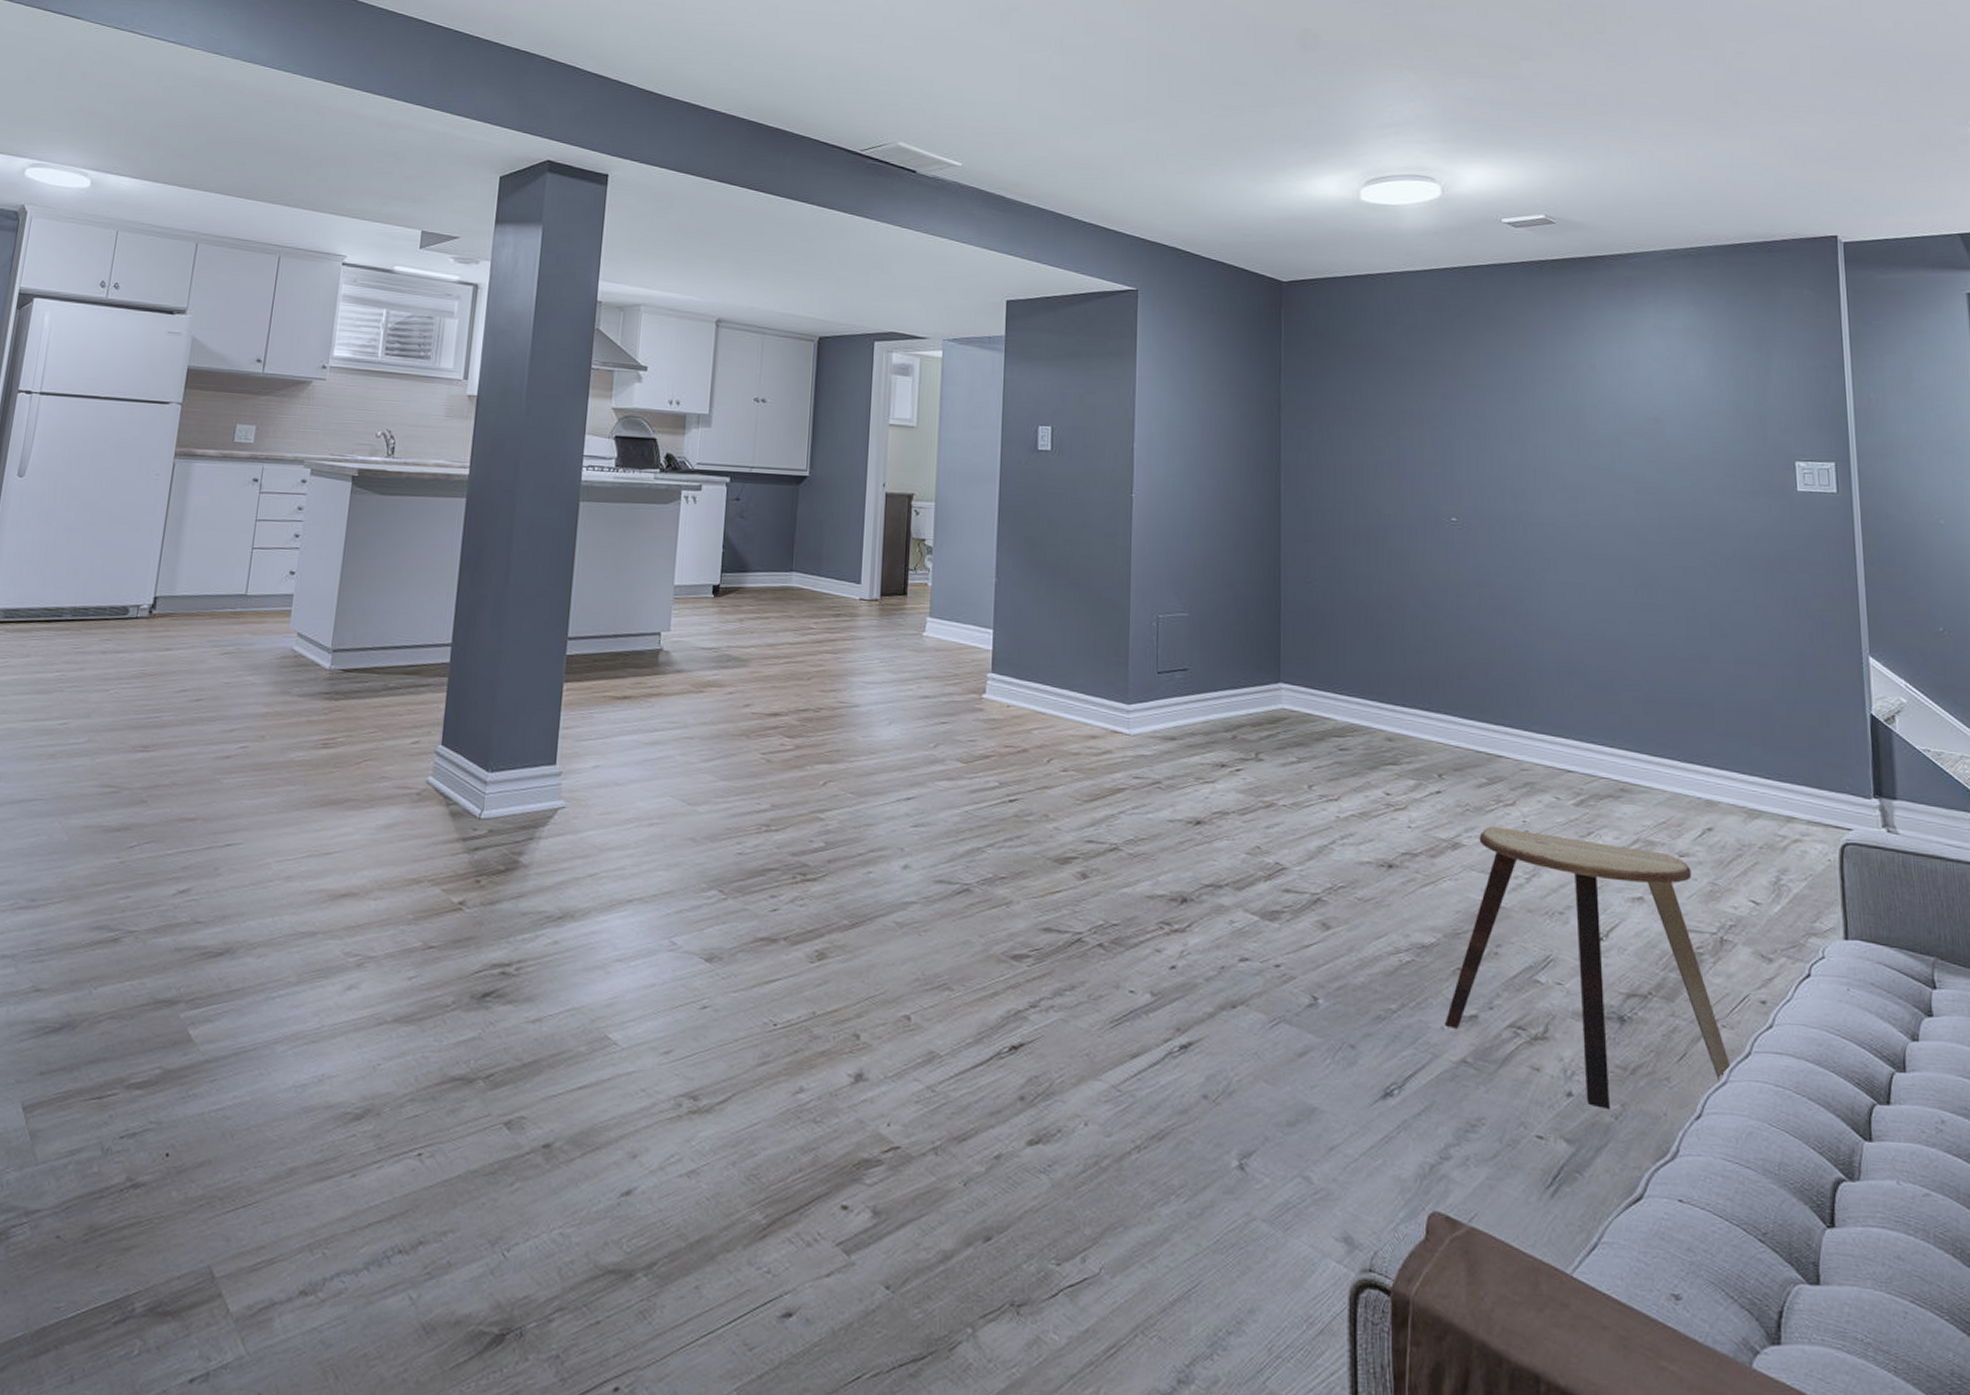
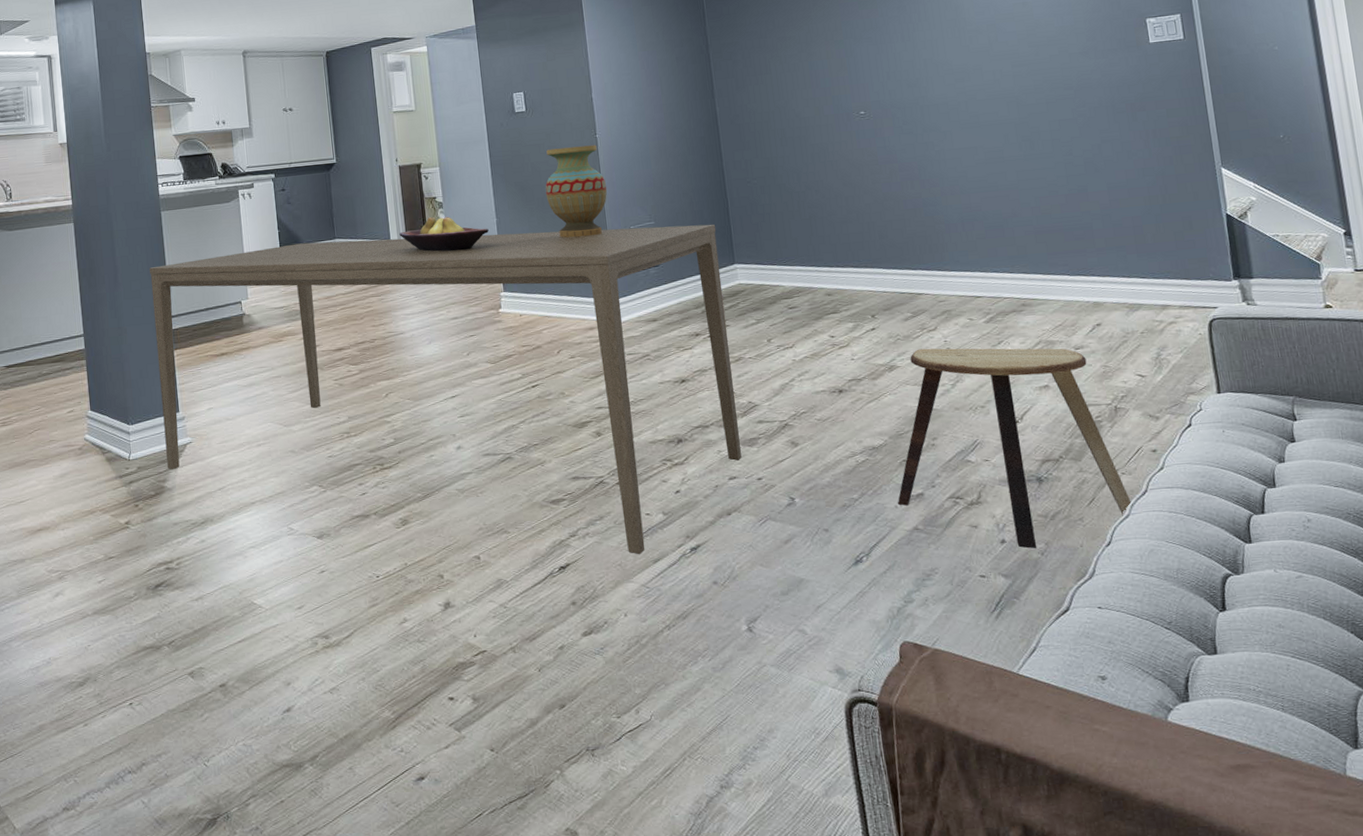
dining table: none [528,569,1263,1045] -> present [149,224,742,555]
fruit bowl: none [873,563,984,613] -> present [399,217,489,252]
vase: none [1060,502,1137,619] -> present [545,145,607,238]

